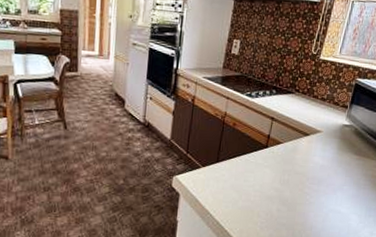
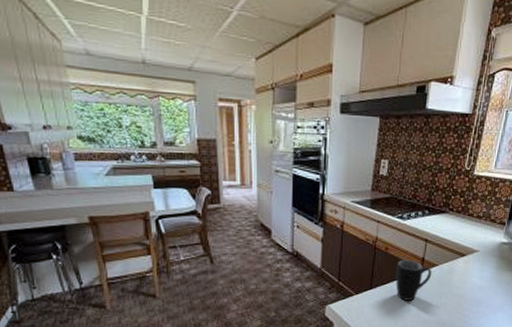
mug: none [241,135,277,176] -> present [395,259,432,300]

